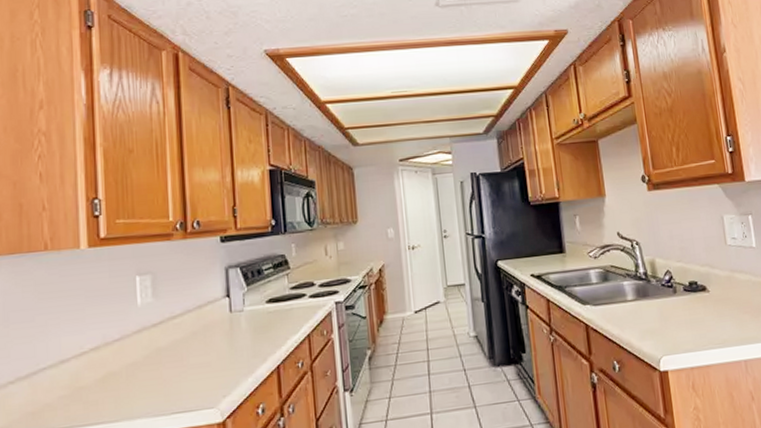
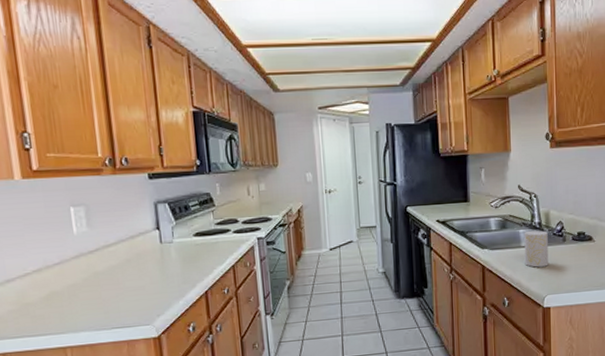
cup: none [629,281,660,324] -> present [524,230,548,268]

